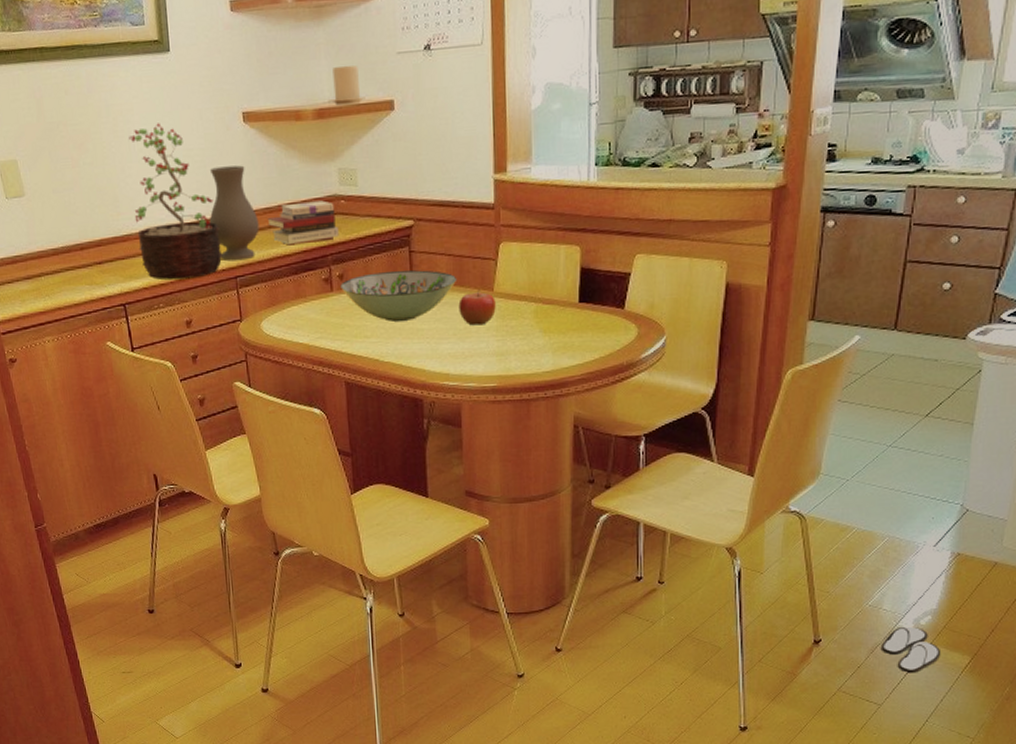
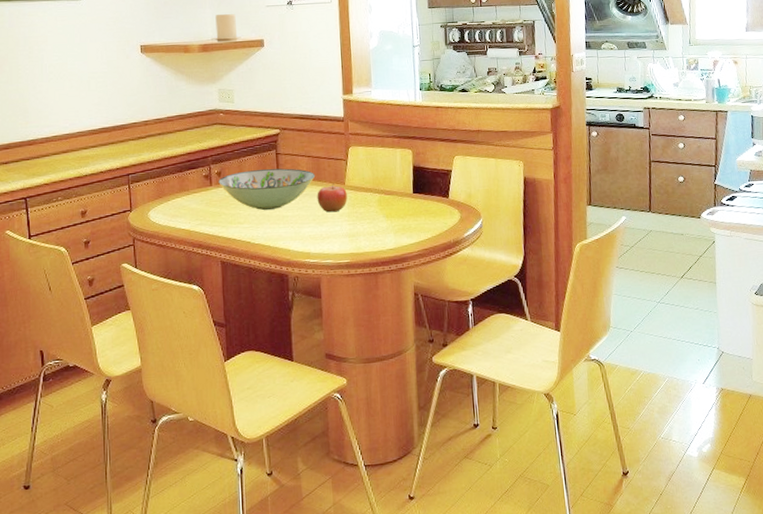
decorative plant: present [129,123,223,281] -> none [41,52,118,178]
vase: present [209,165,259,262] -> none [107,85,150,162]
books: present [267,200,339,246] -> none [158,113,218,149]
slippers: present [882,626,940,673] -> none [676,454,722,497]

